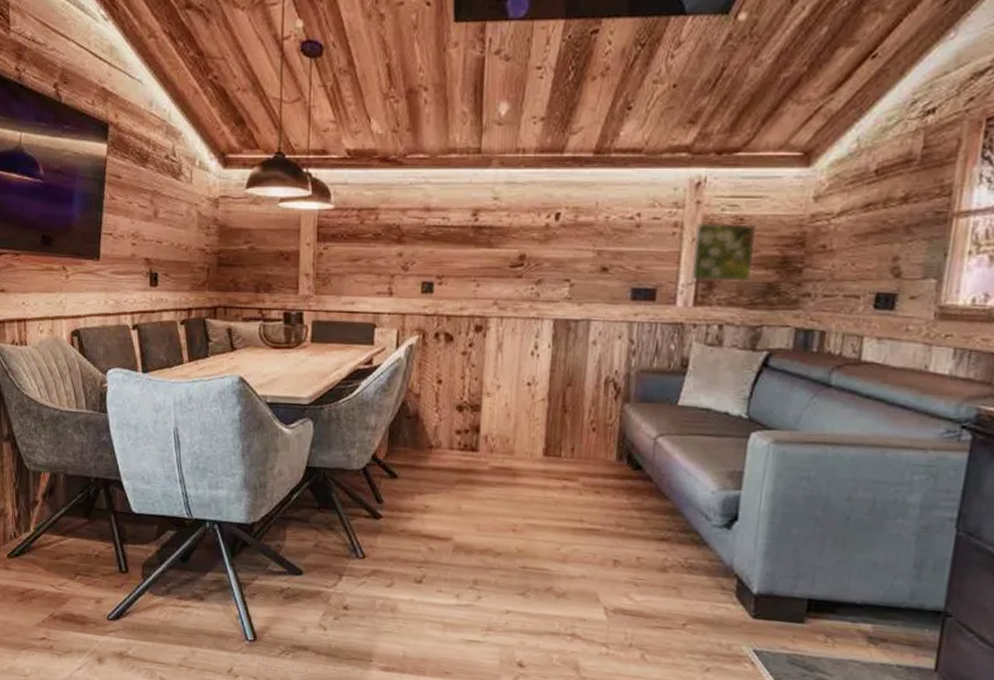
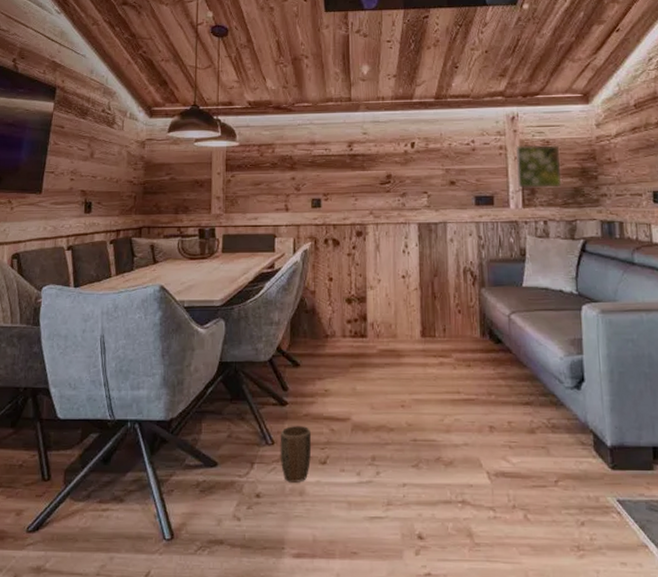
plant pot: none [371,540,407,599] -> present [280,425,312,483]

